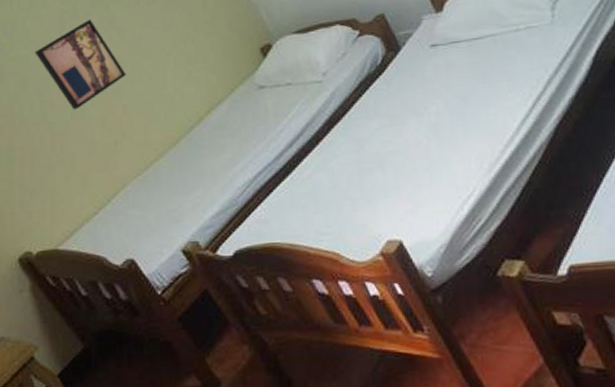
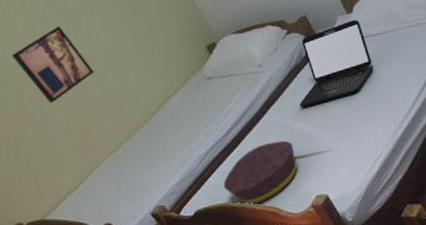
cushion: none [271,168,365,247] -> present [223,140,298,205]
laptop: none [371,19,467,130] -> present [299,19,374,109]

